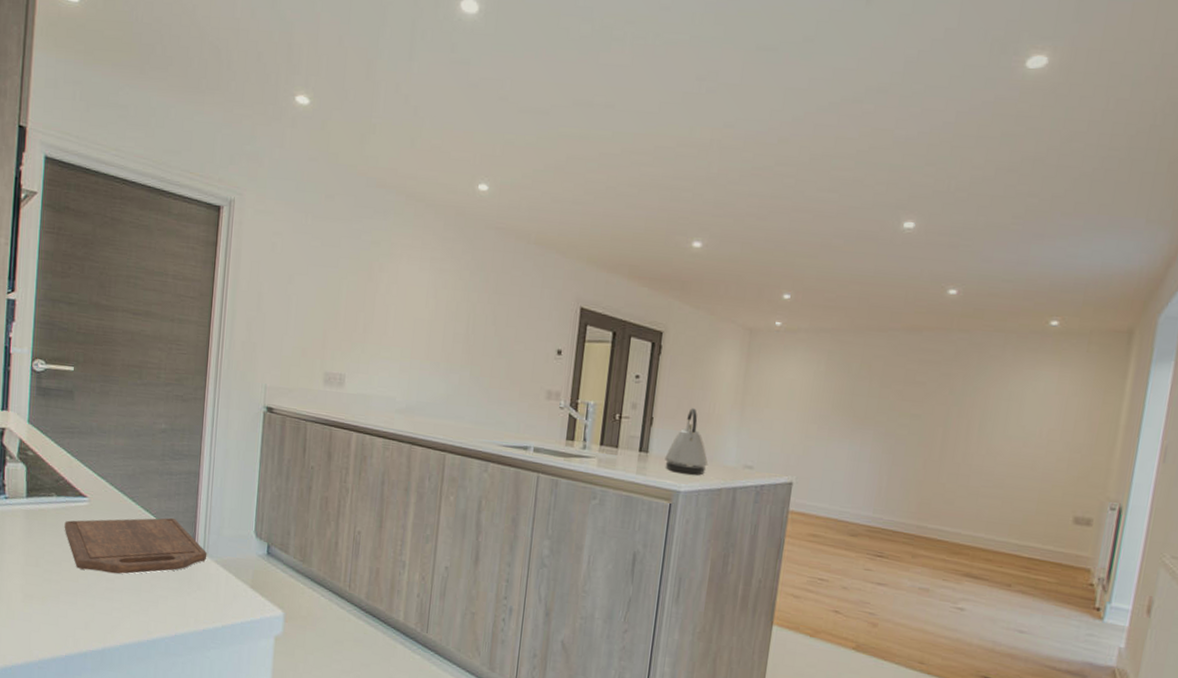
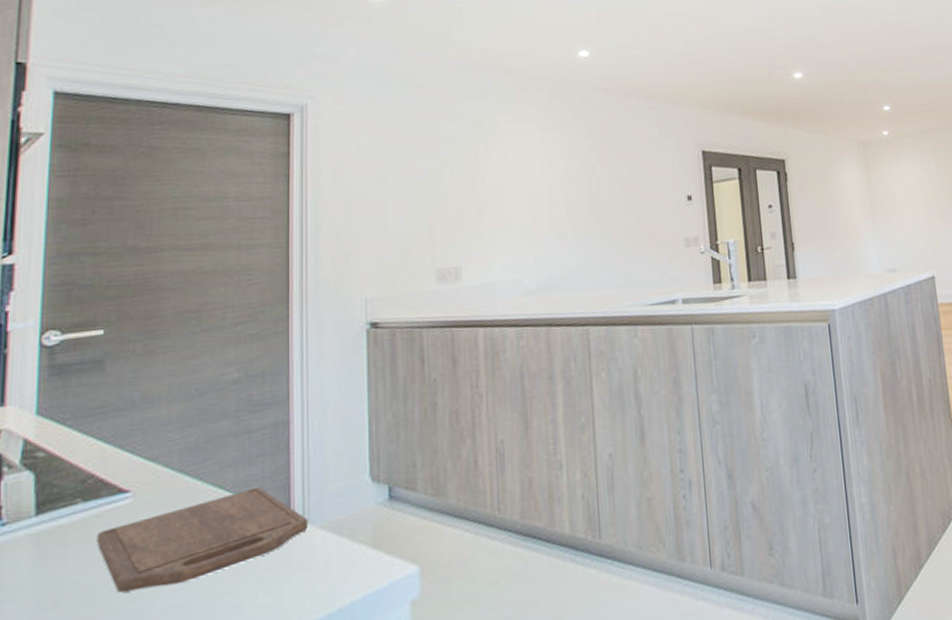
kettle: present [664,408,709,477] -> none [813,226,855,293]

